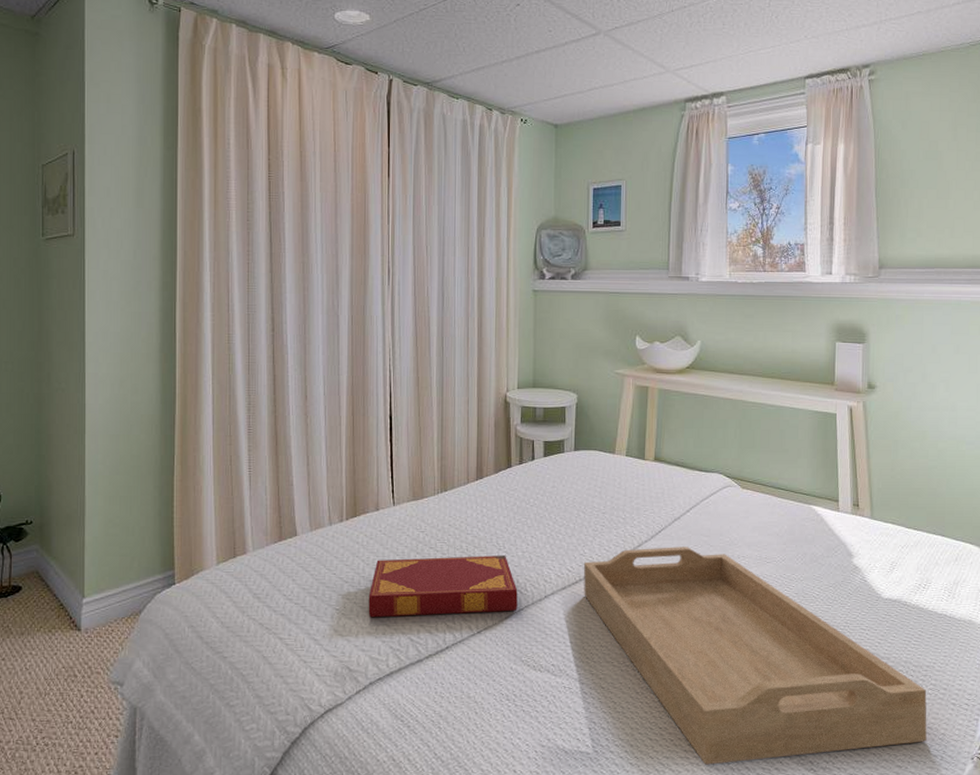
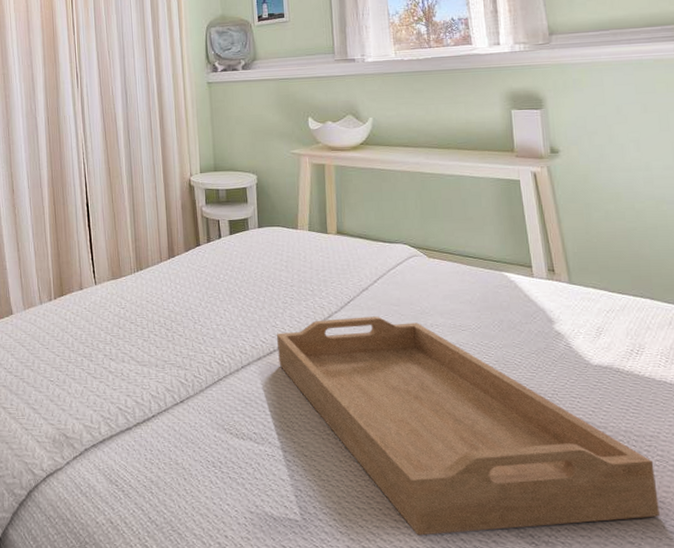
hardback book: present [368,556,518,618] -> none [78,329,216,389]

